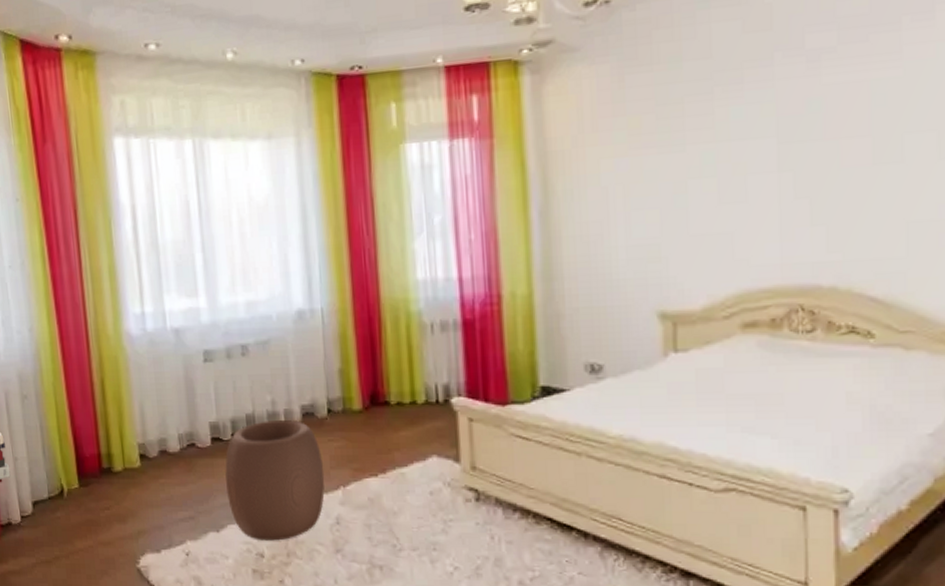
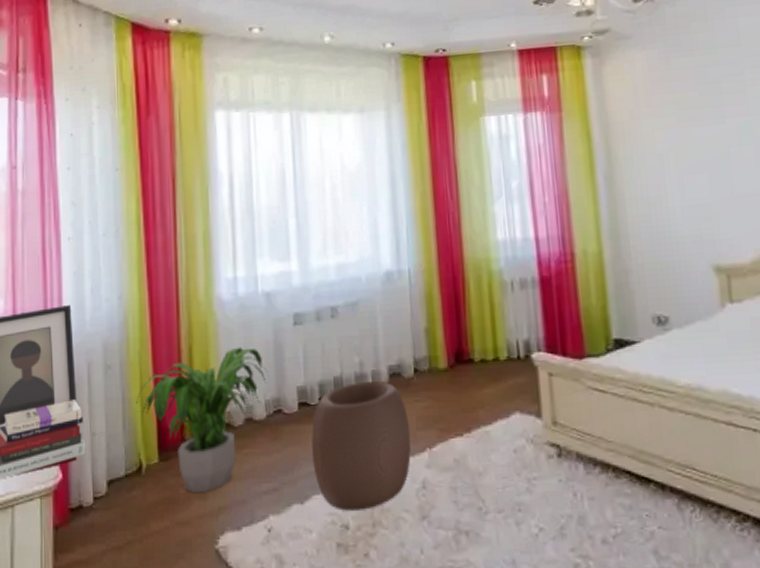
potted plant: none [54,382,180,517] -> present [136,347,268,494]

